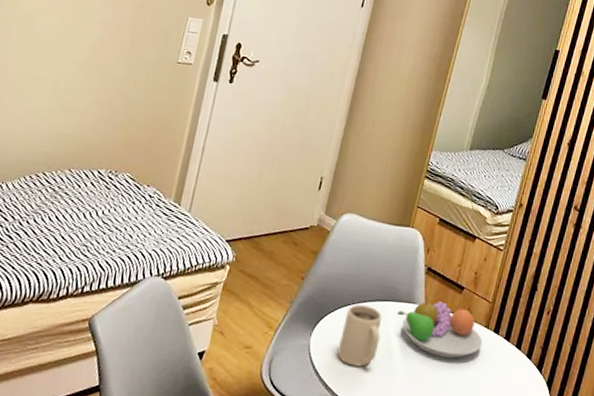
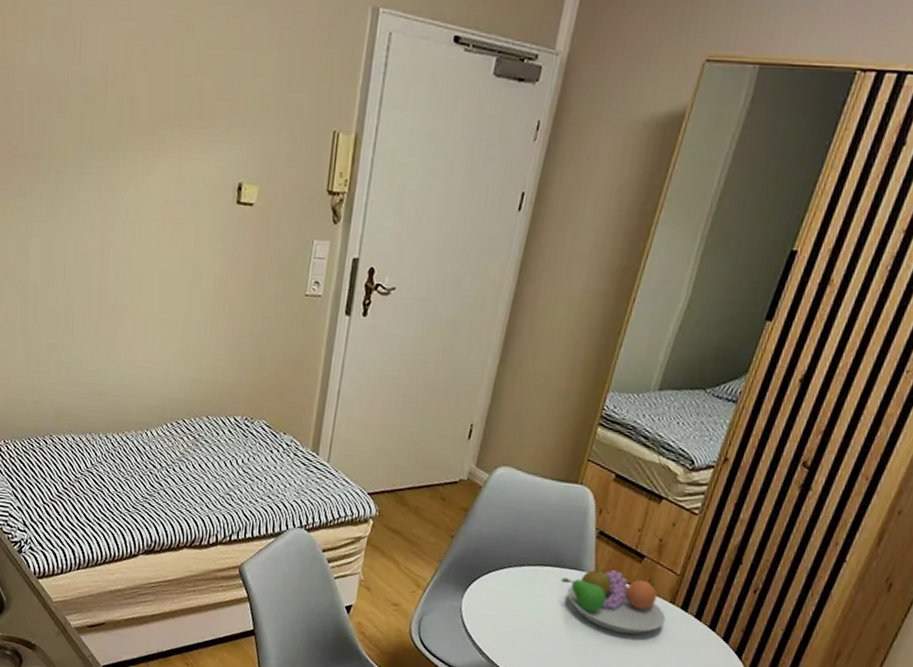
mug: present [337,304,383,367] -> none [492,568,544,634]

